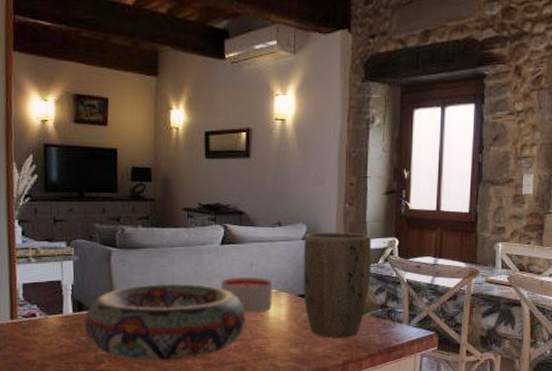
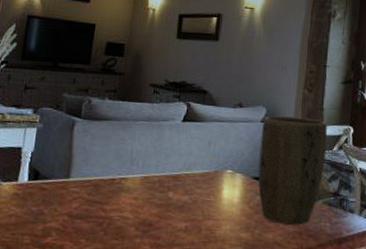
decorative bowl: present [84,283,246,361] -> none [37,157,200,238]
candle: present [221,277,272,312] -> none [178,155,228,192]

